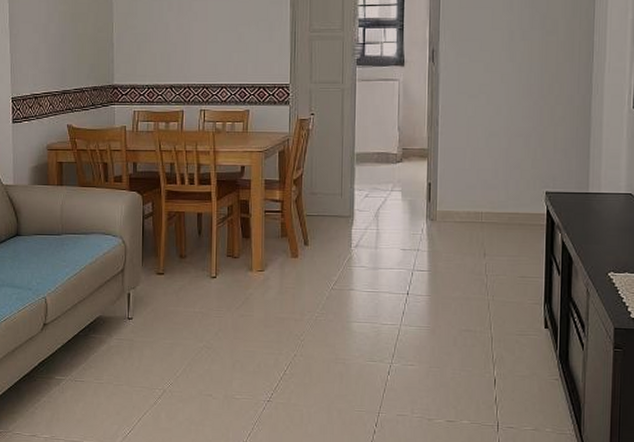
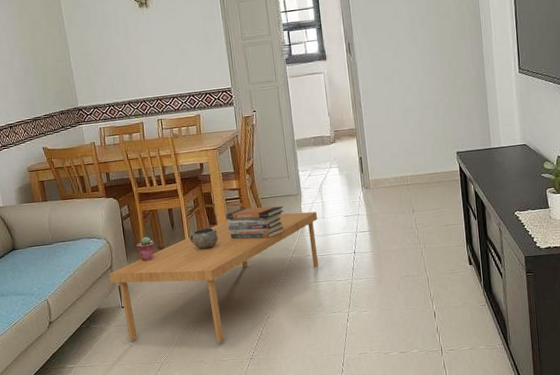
coffee table: none [119,234,369,375] -> present [109,211,319,342]
potted succulent: none [154,241,176,269] -> present [136,237,155,261]
decorative bowl: none [217,240,250,266] -> present [189,227,218,250]
book stack: none [263,223,331,264] -> present [226,206,285,239]

